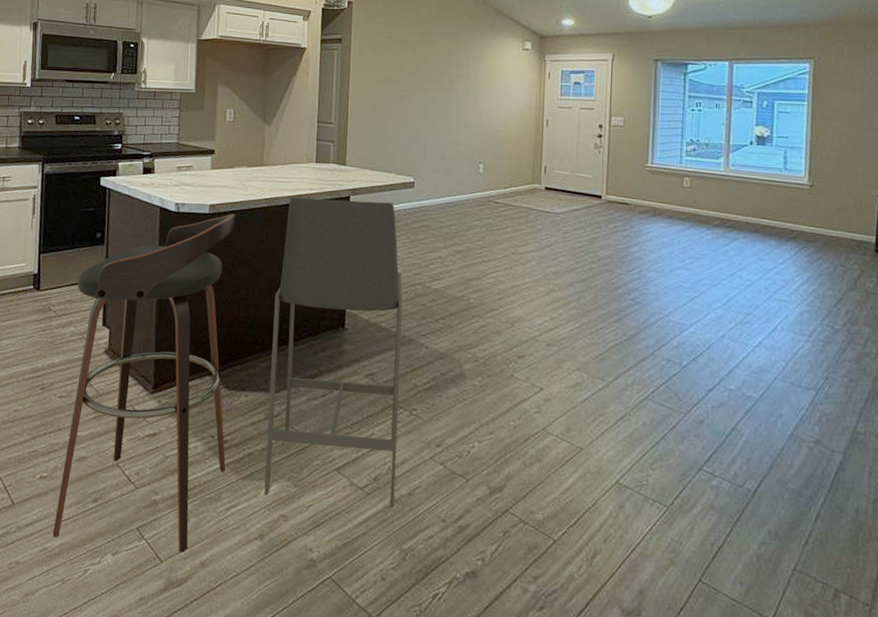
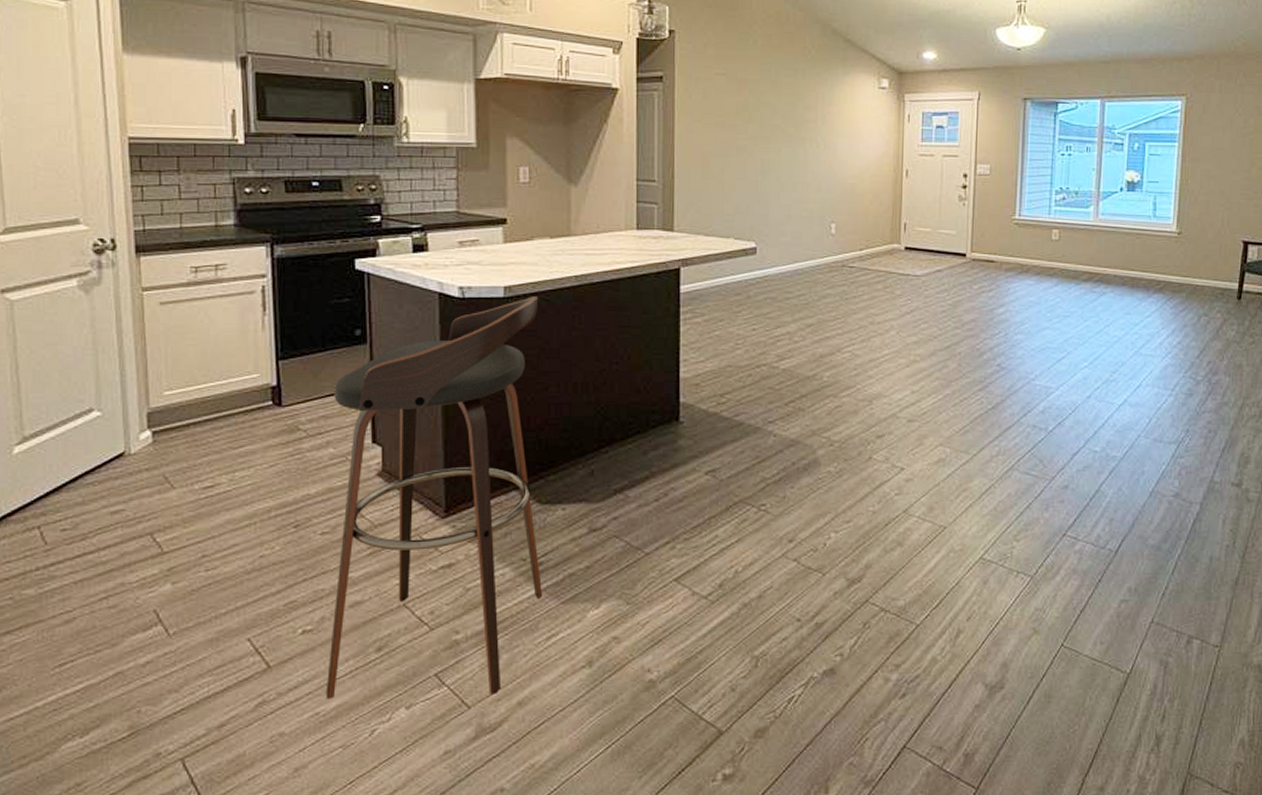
bar stool: present [264,197,403,508] -> none [590,272,746,618]

